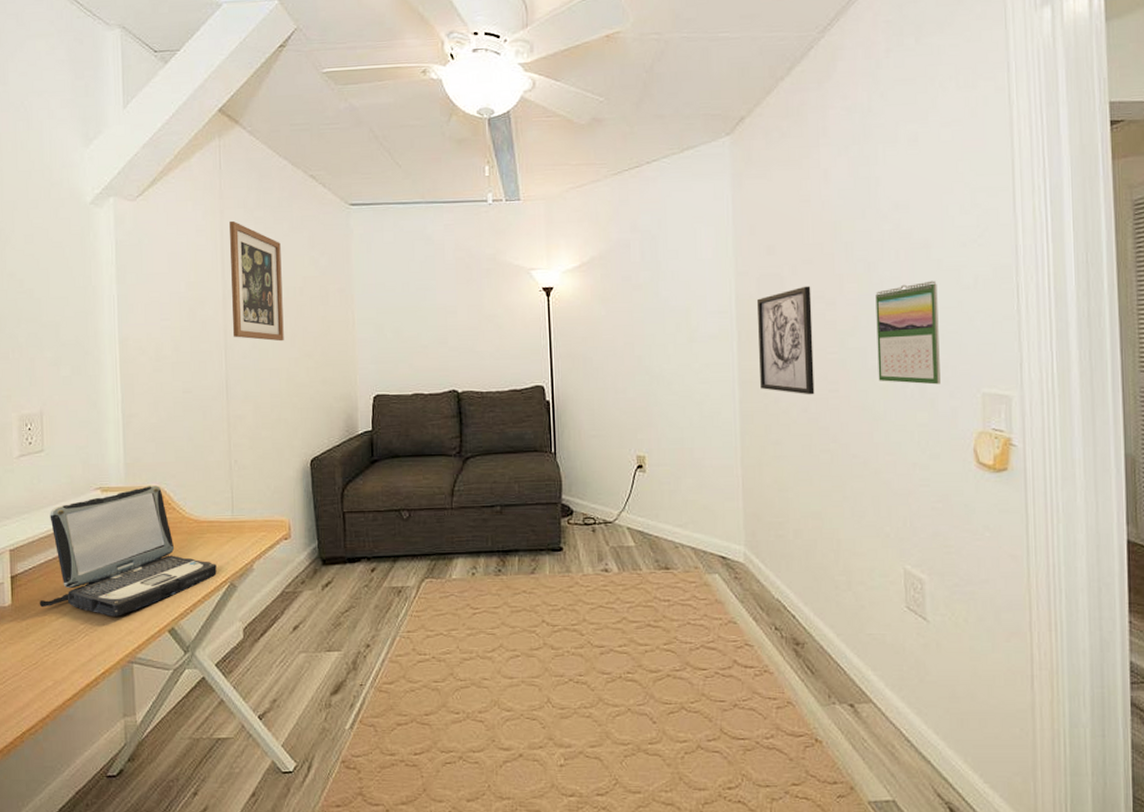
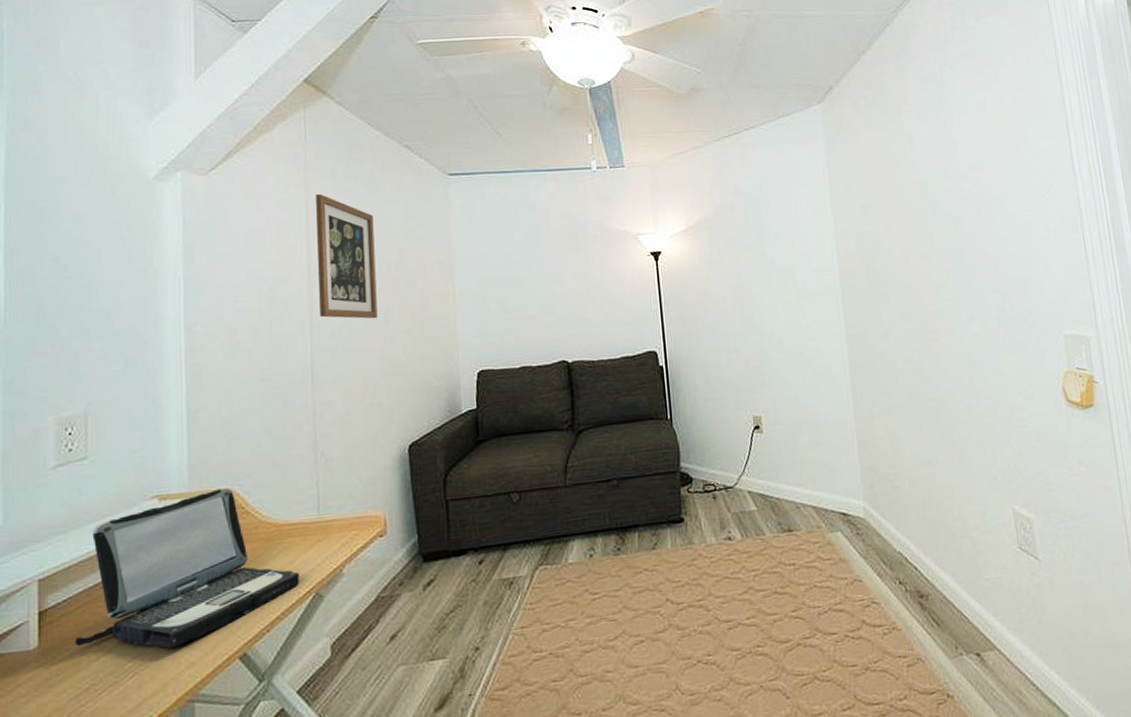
wall art: present [757,286,815,395] -> none [857,241,917,346]
calendar: present [875,280,941,385] -> none [963,233,1028,330]

